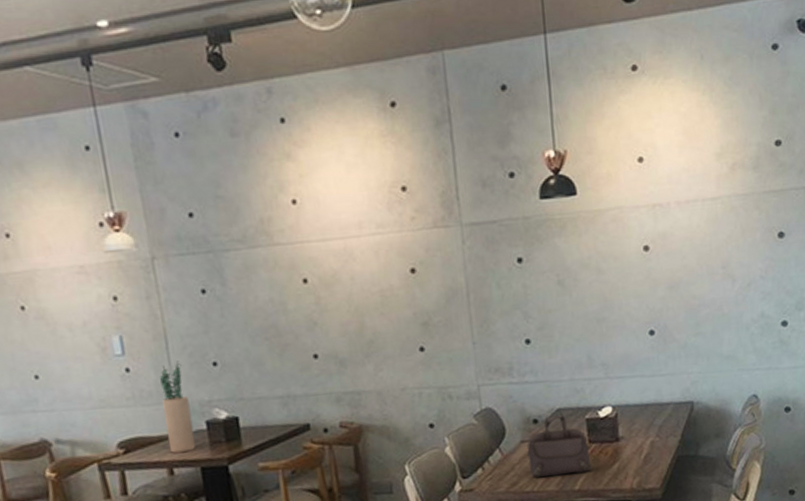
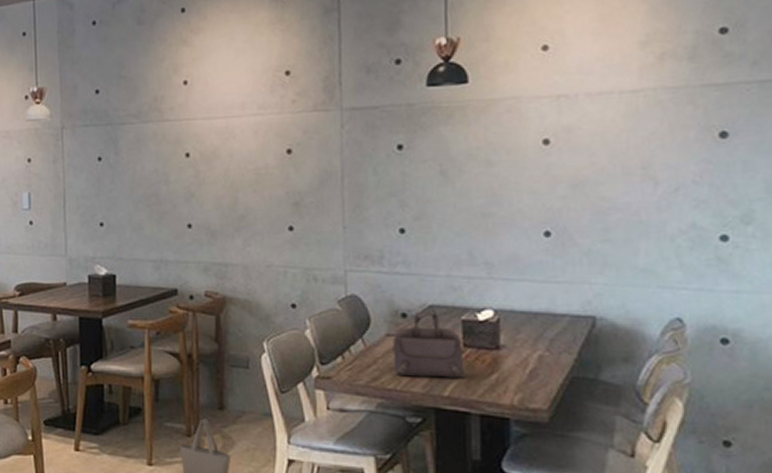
vase: present [160,360,197,454] -> none [54,218,78,302]

